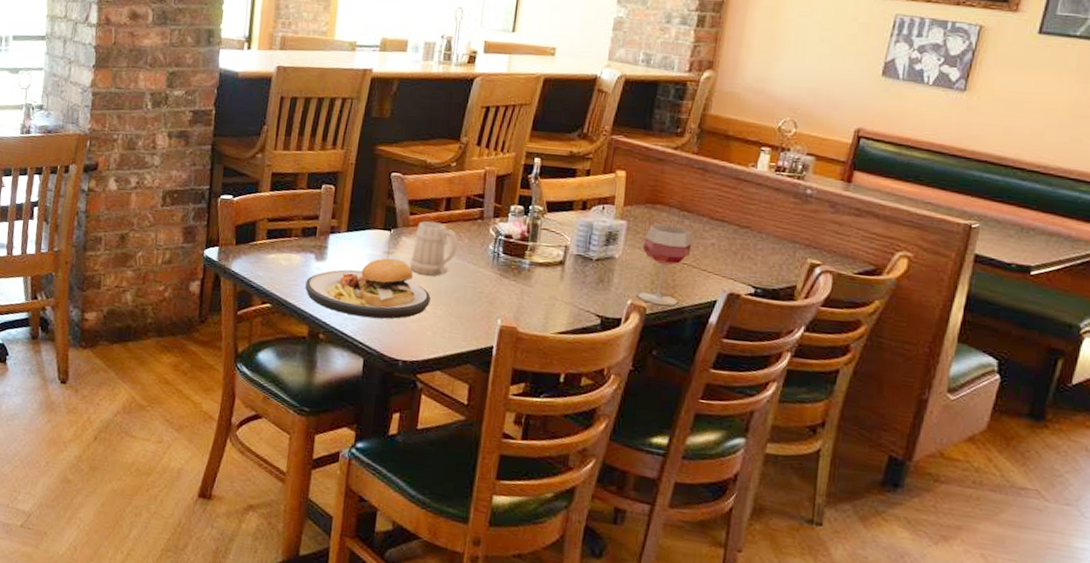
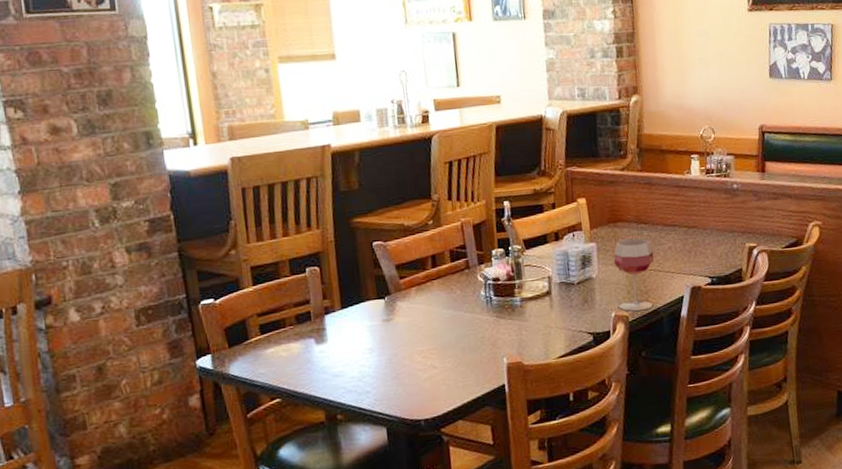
plate: present [305,240,431,319] -> none [311,308,438,390]
beer mug: present [409,221,459,276] -> none [409,280,452,334]

